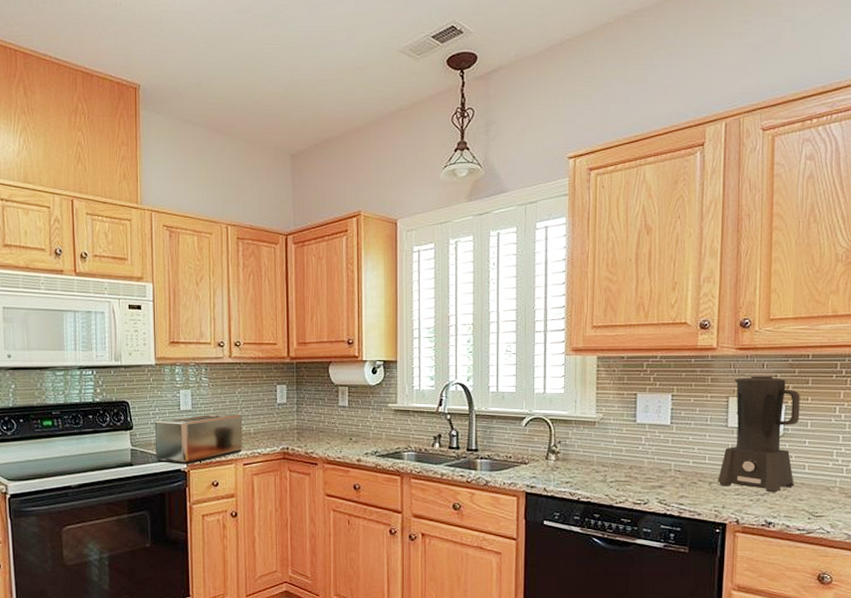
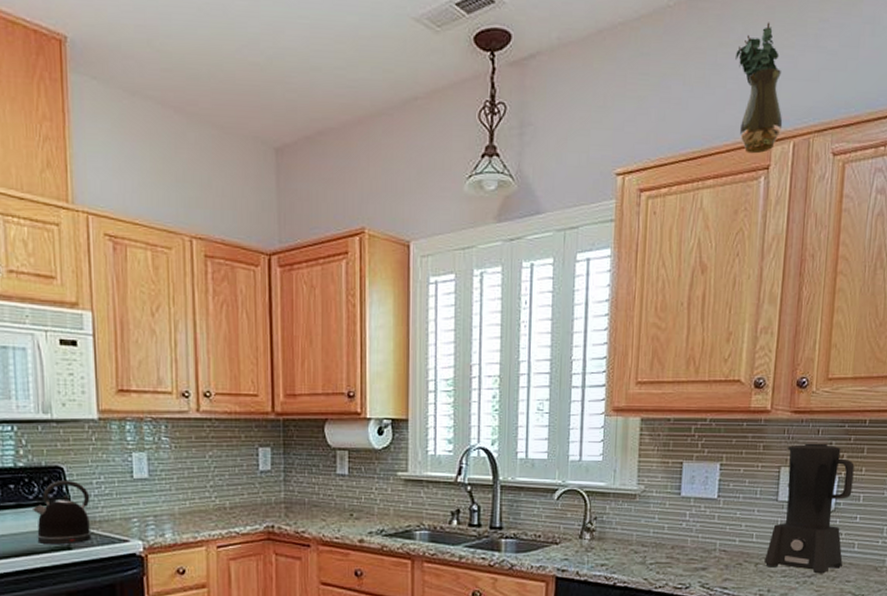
kettle: none [105,411,150,462] -> present [33,479,95,545]
toaster: present [154,414,243,465] -> none [99,483,216,548]
vase: none [669,28,715,134] -> present [735,22,783,154]

